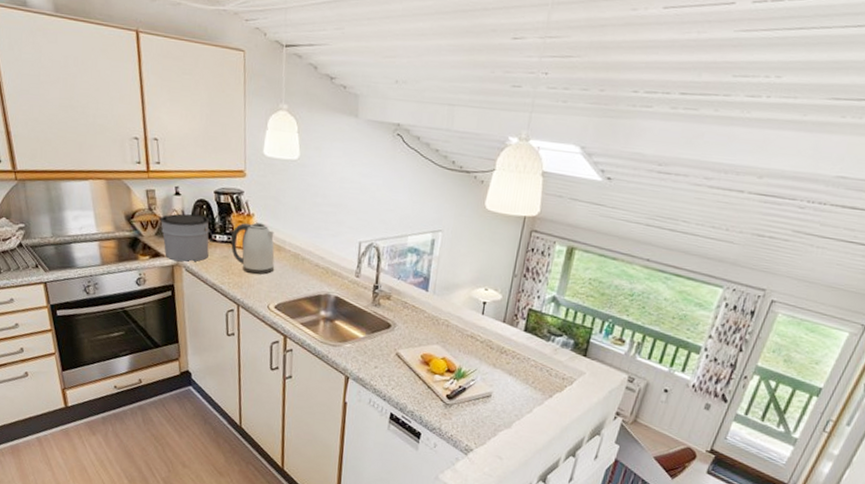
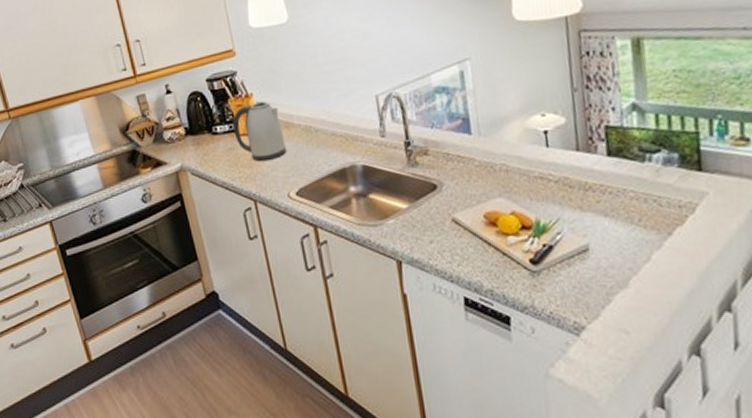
bucket: present [160,213,214,262] -> none [155,109,215,167]

